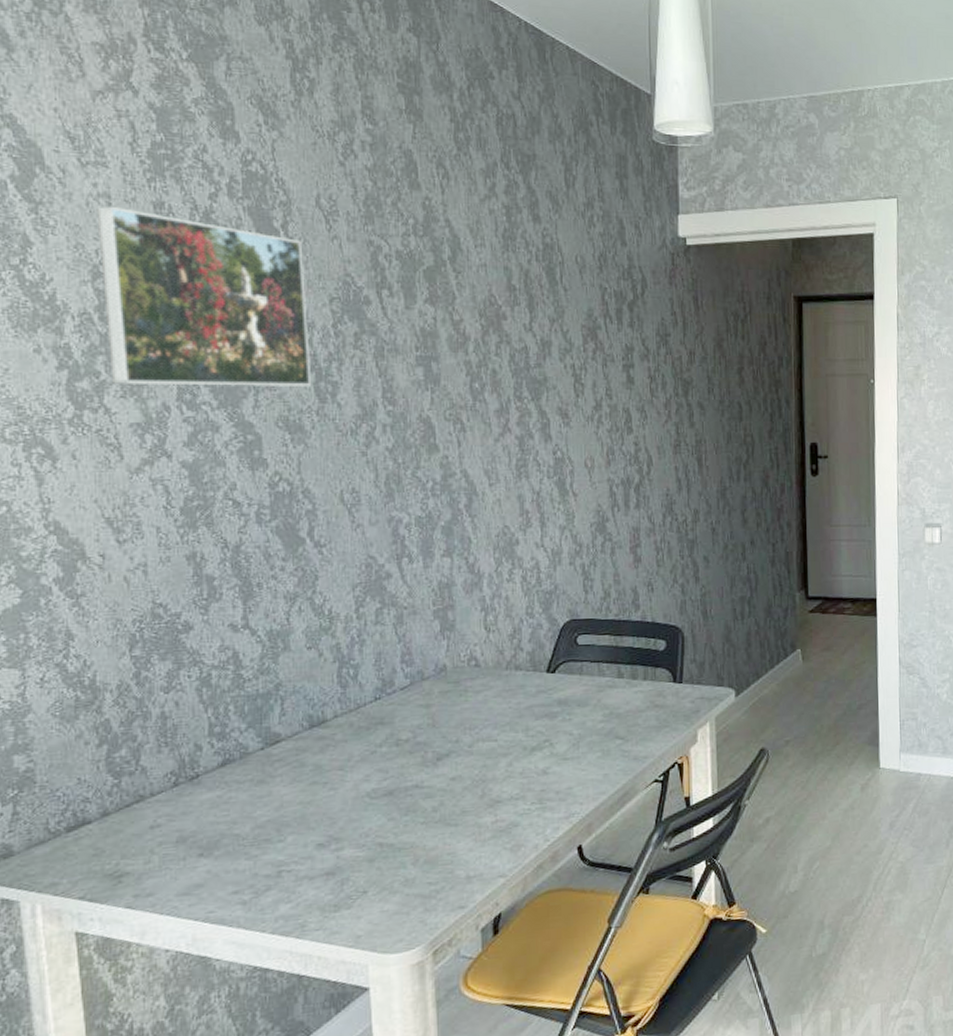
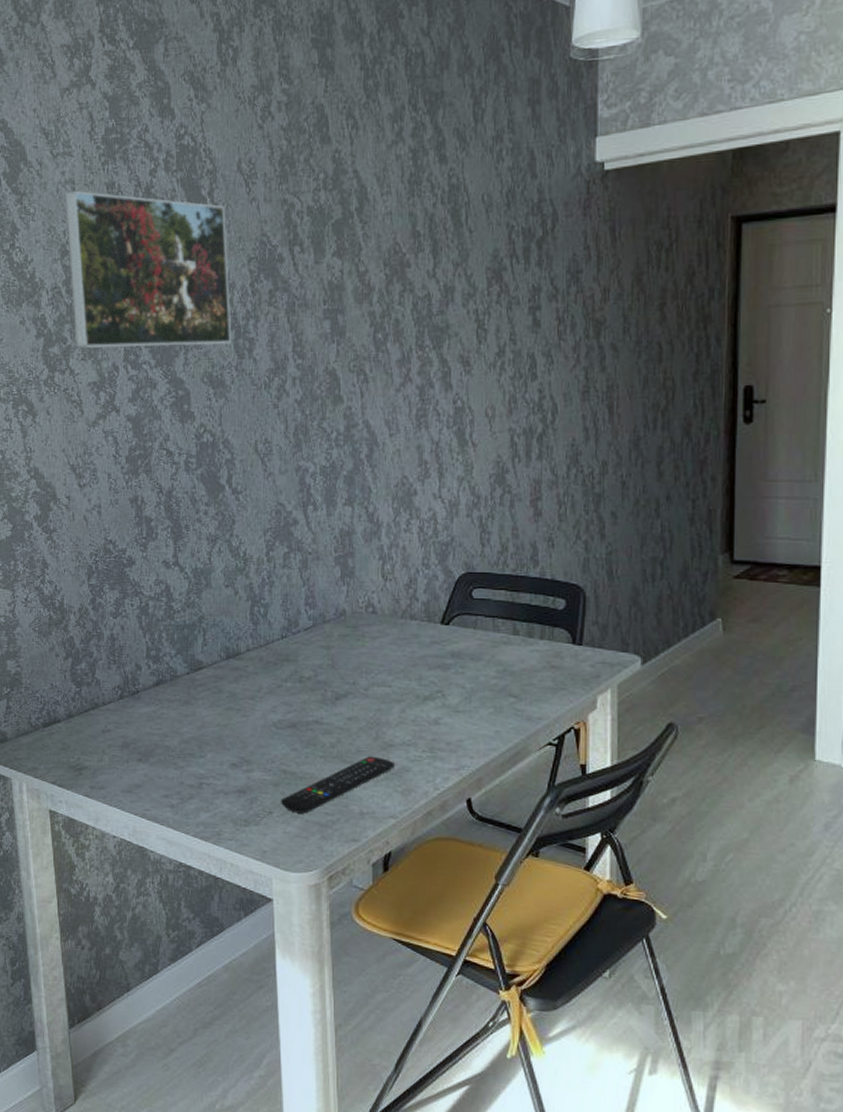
remote control: none [377,815,502,888] -> present [281,756,394,814]

